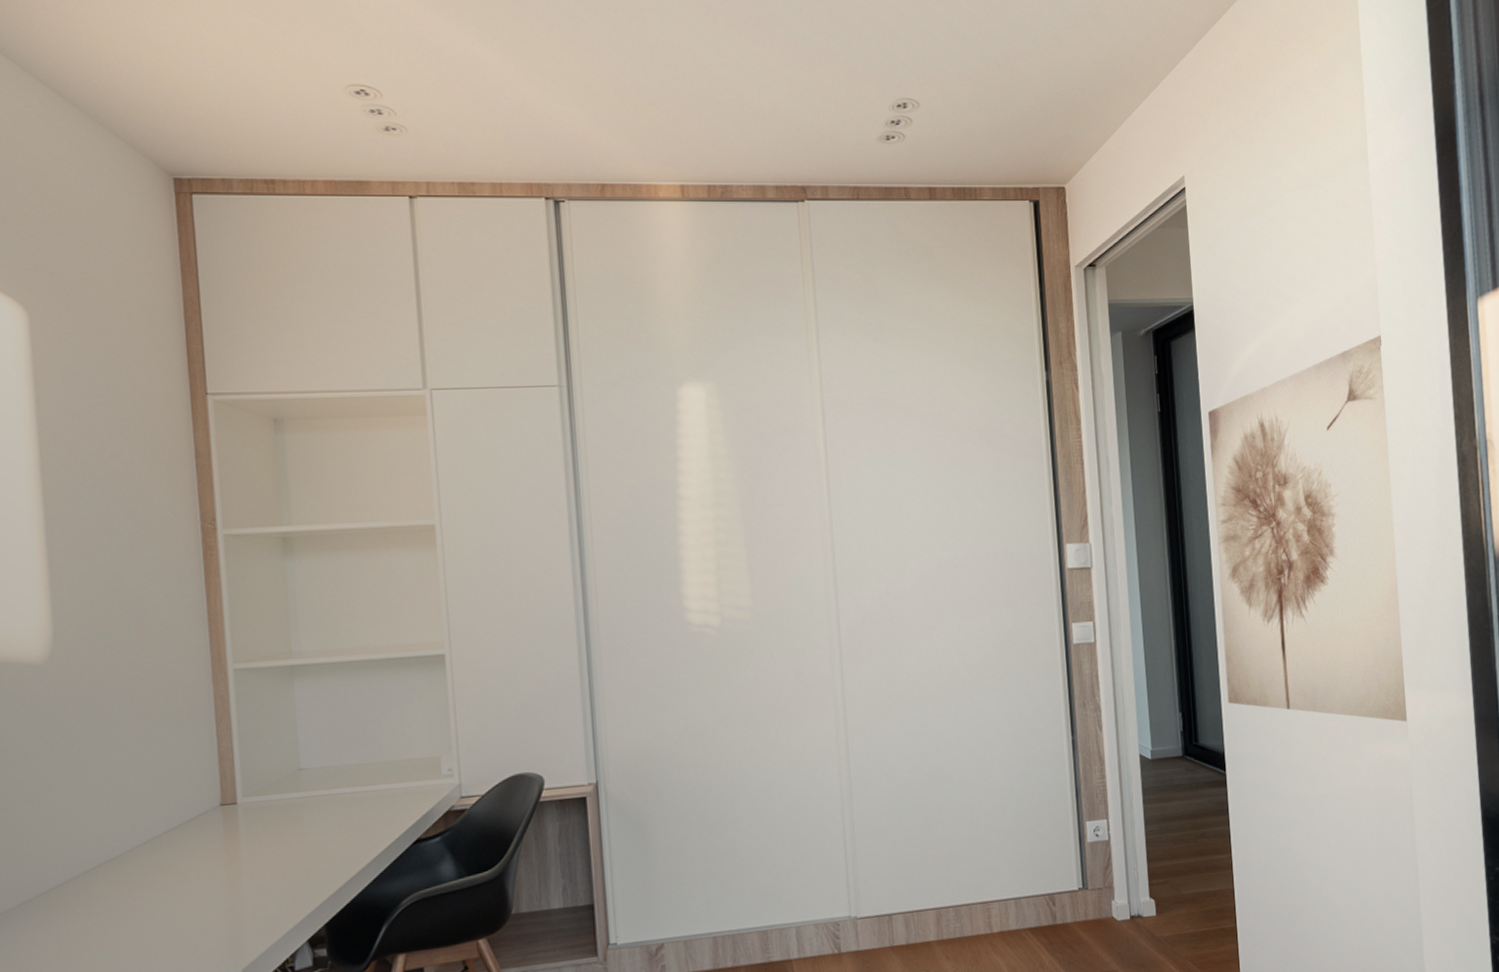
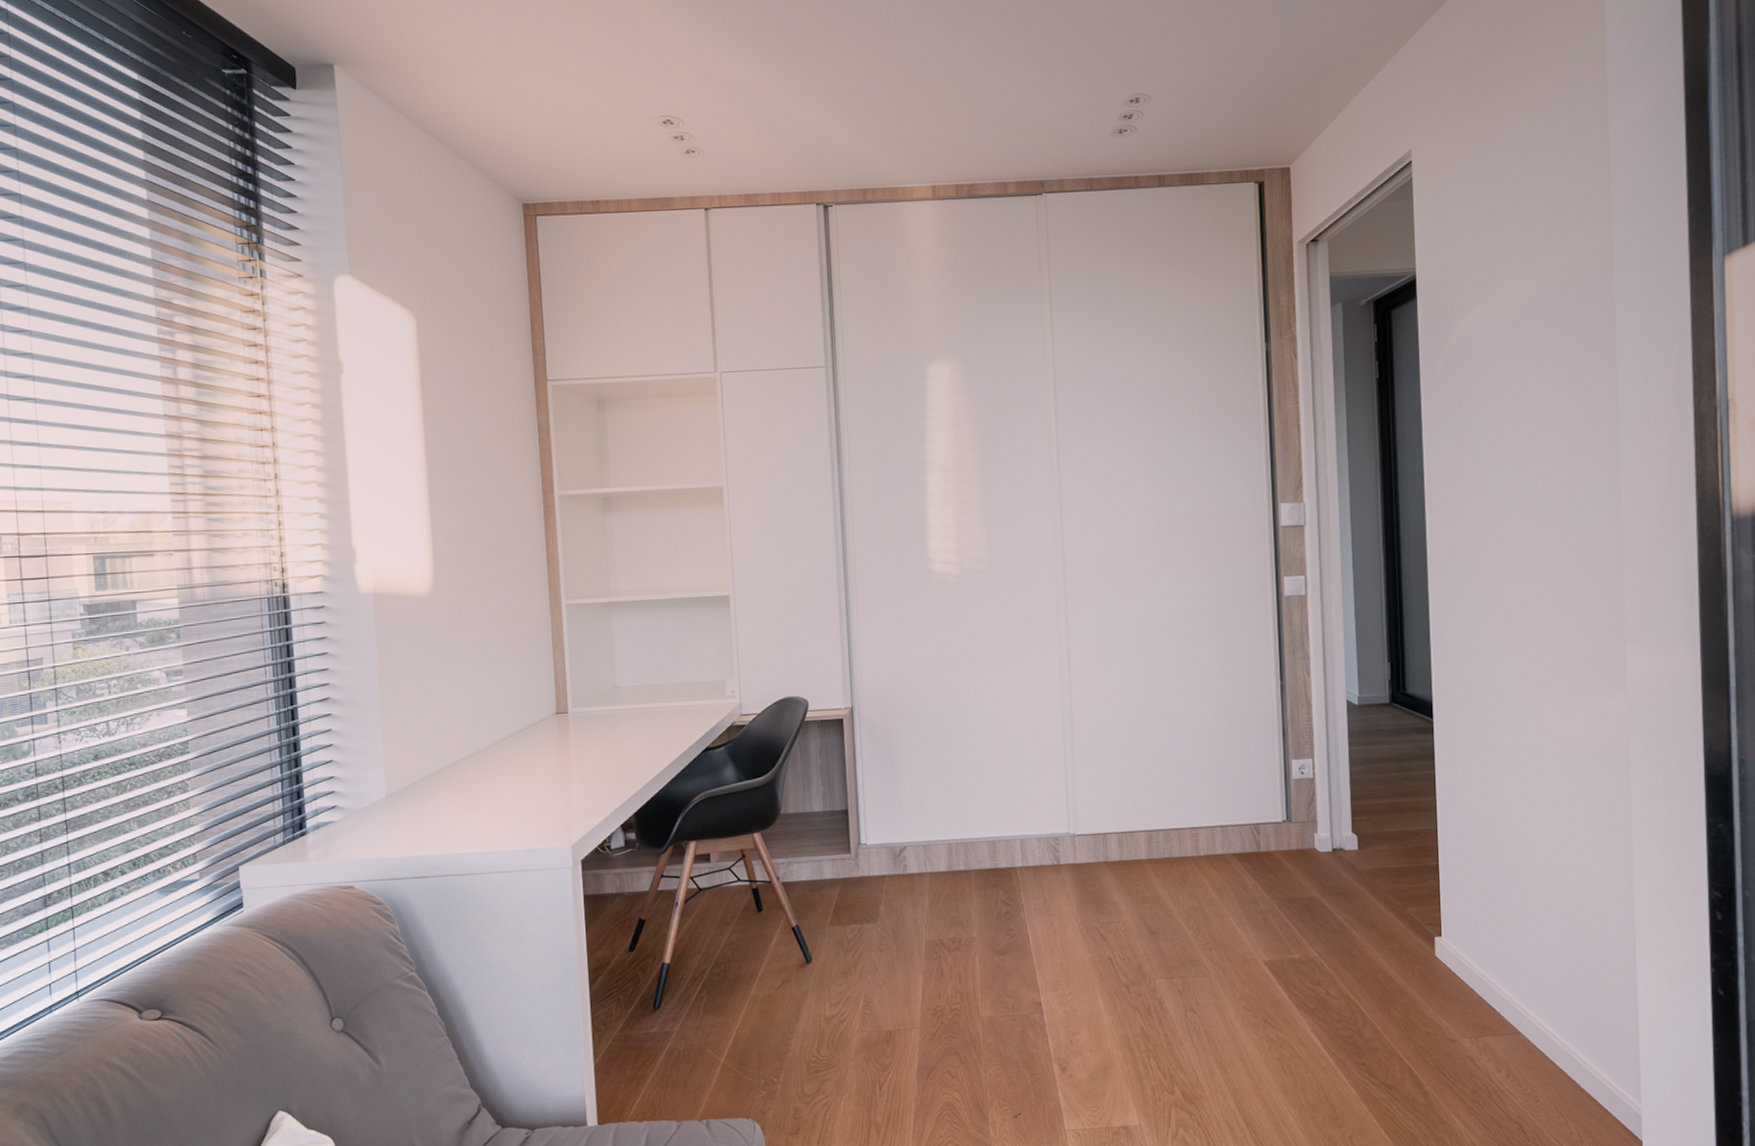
wall art: present [1207,333,1407,722] -> none [1427,295,1626,678]

